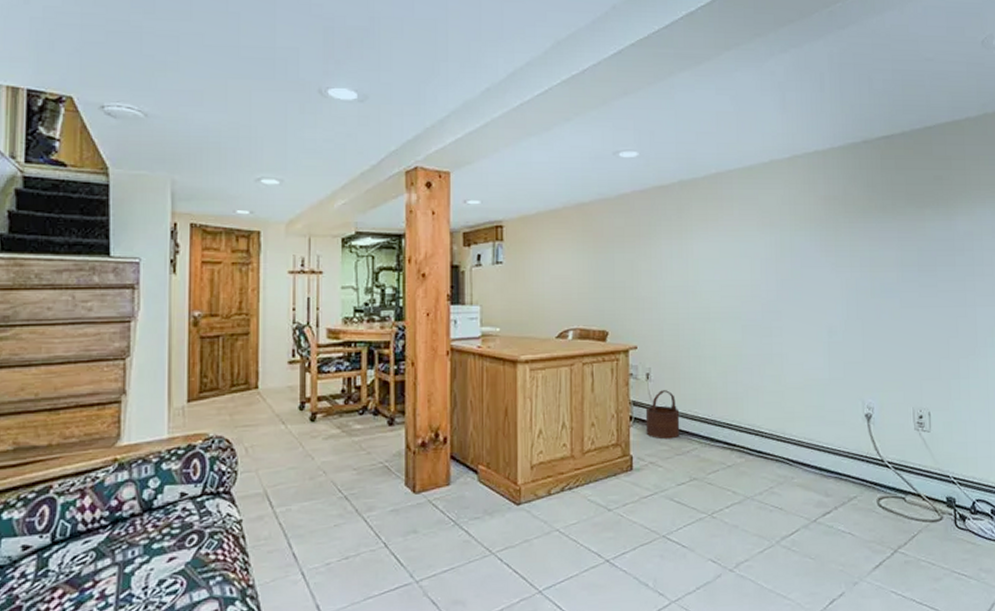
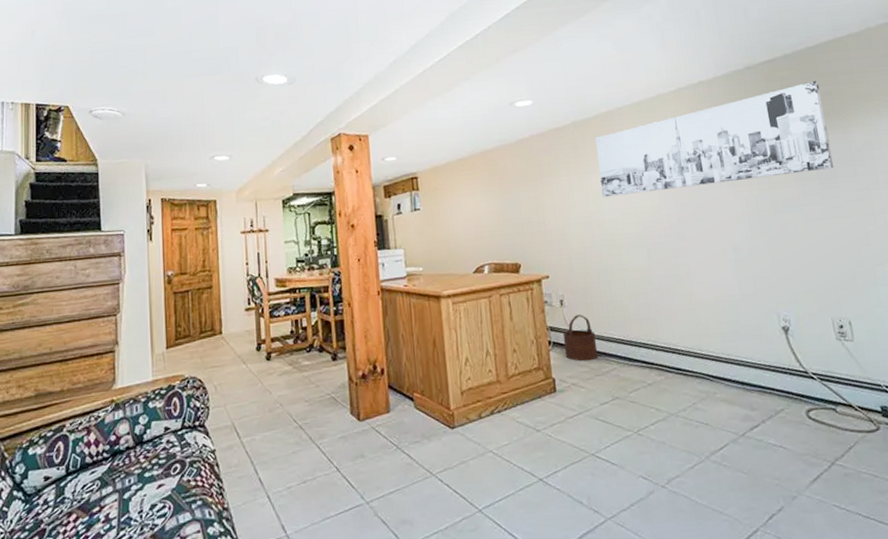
wall art: none [701,163,935,266] -> present [595,80,834,198]

